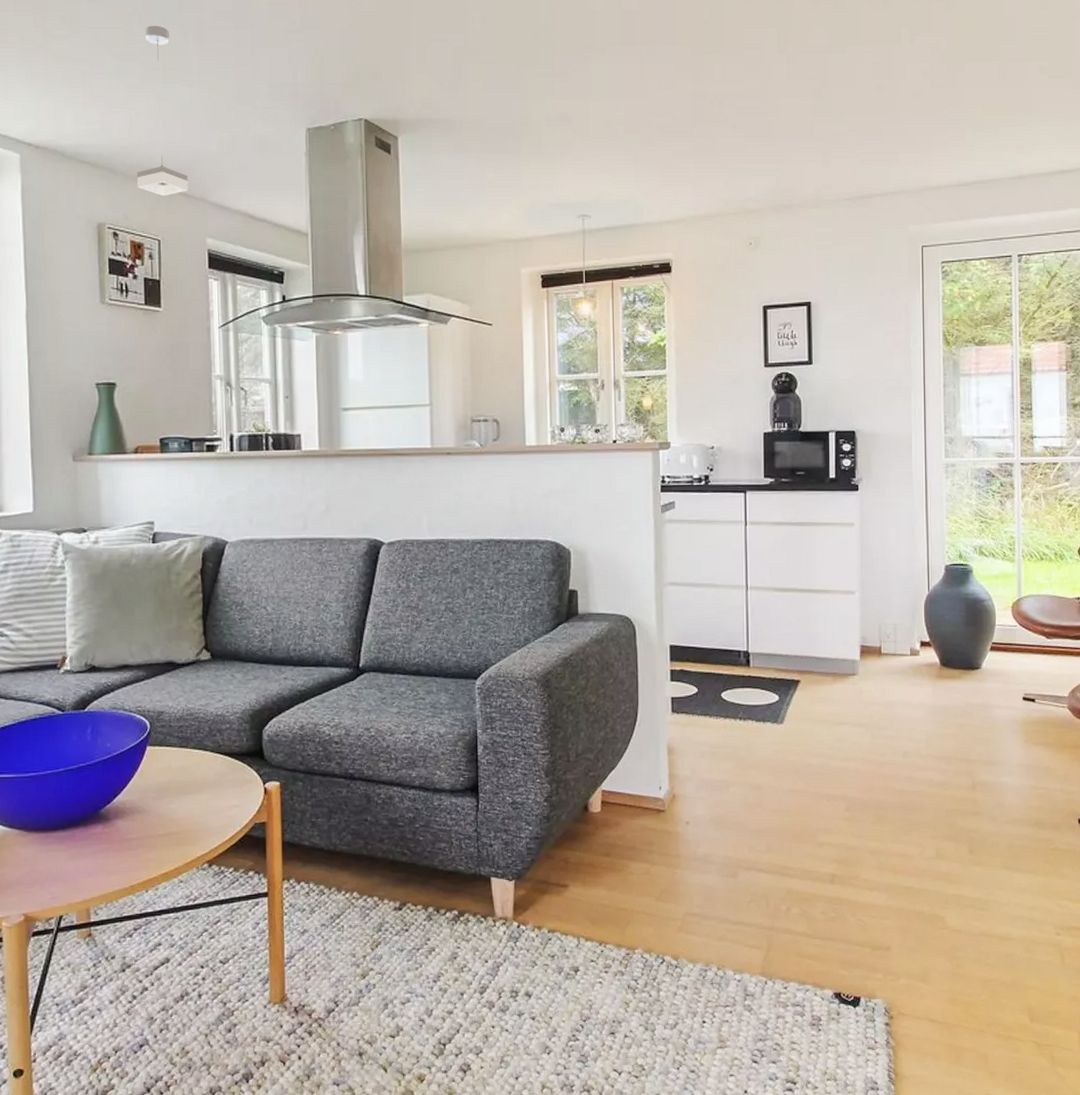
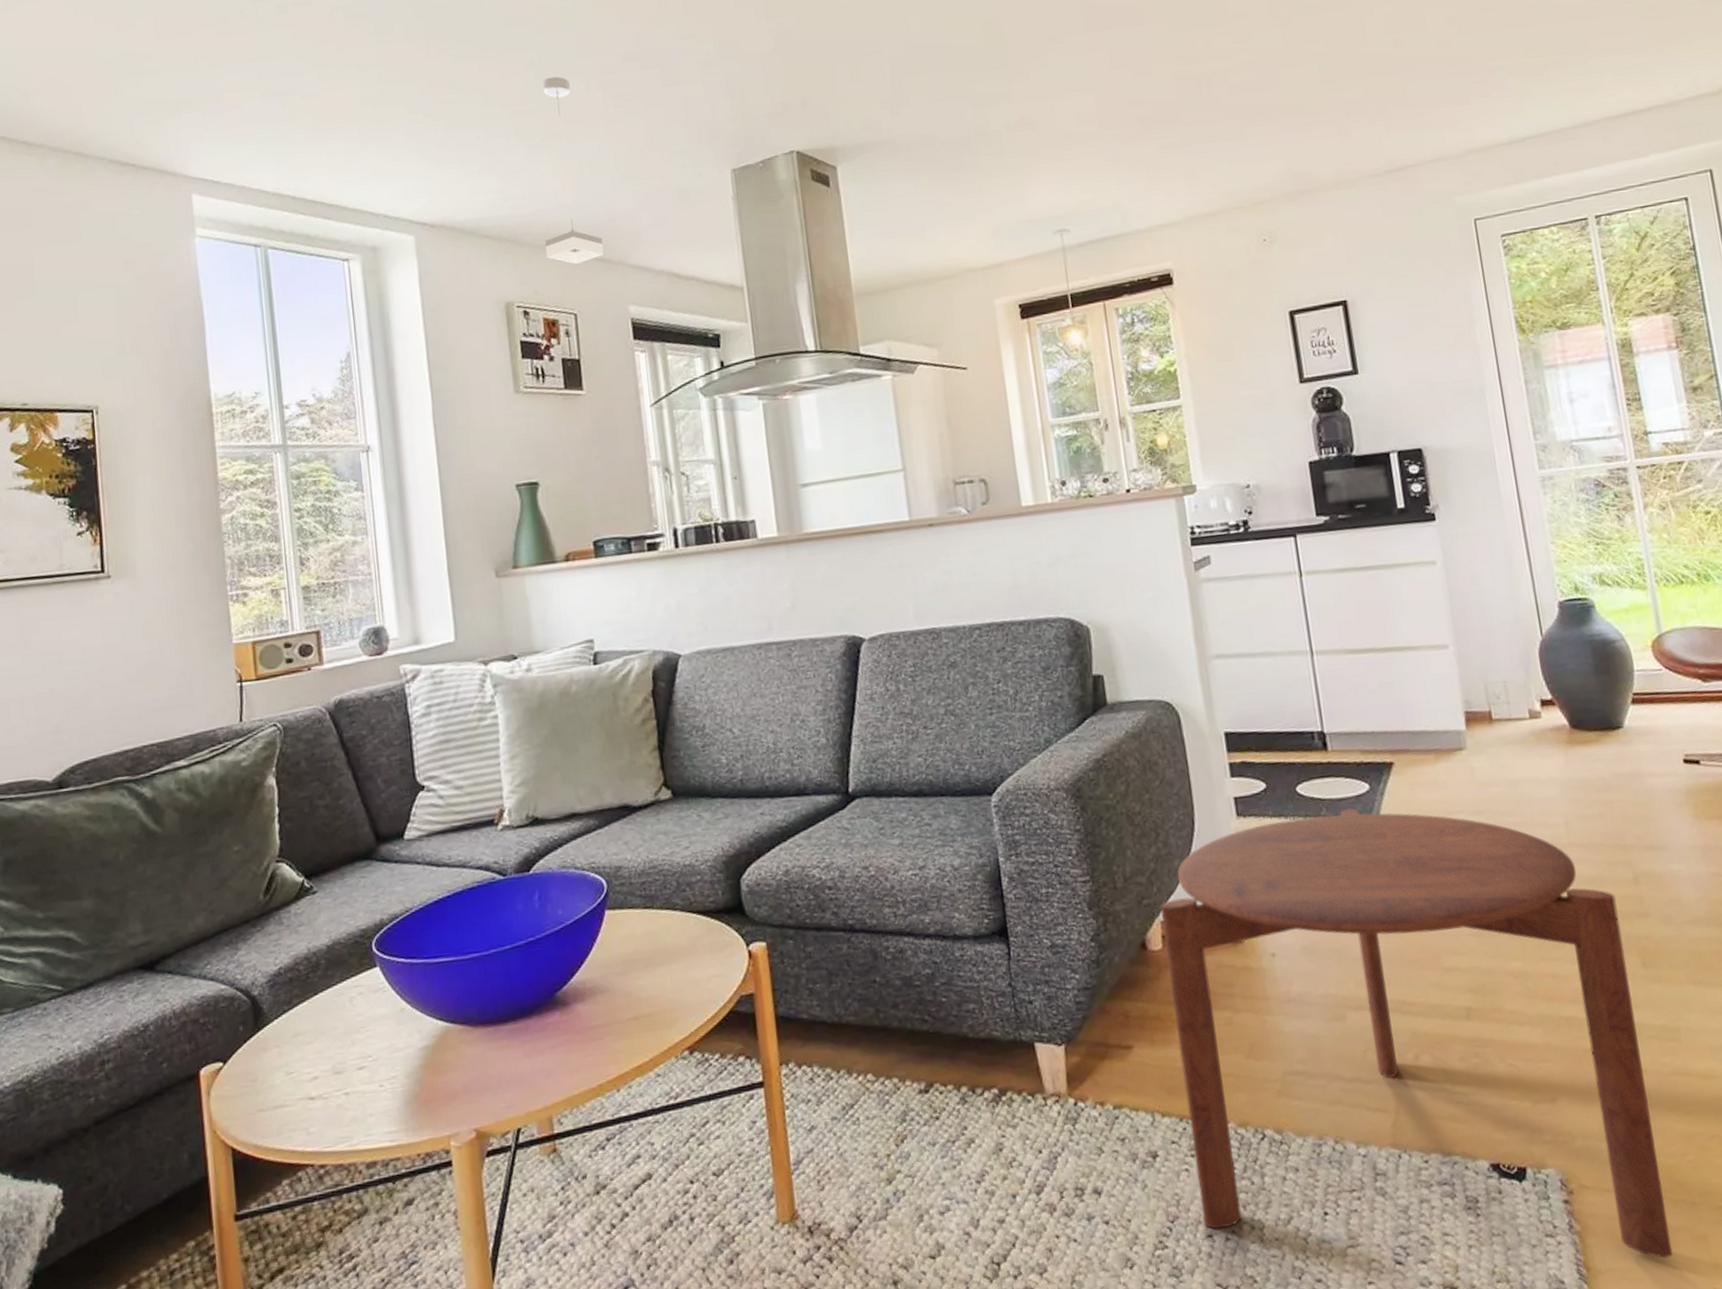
side table: none [602,713,961,1070] -> present [1160,807,1673,1259]

